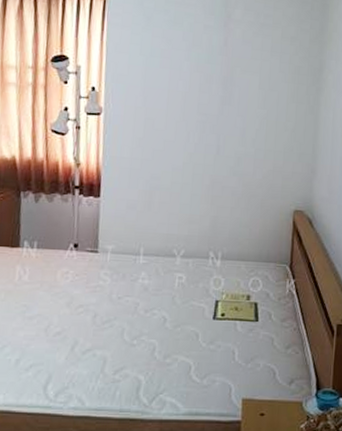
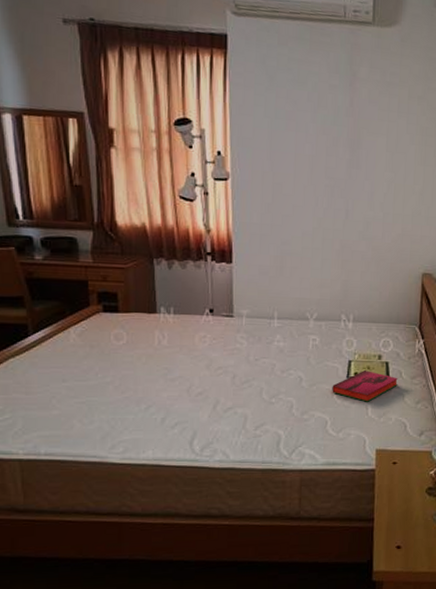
hardback book: none [197,311,267,346] -> present [332,370,398,402]

